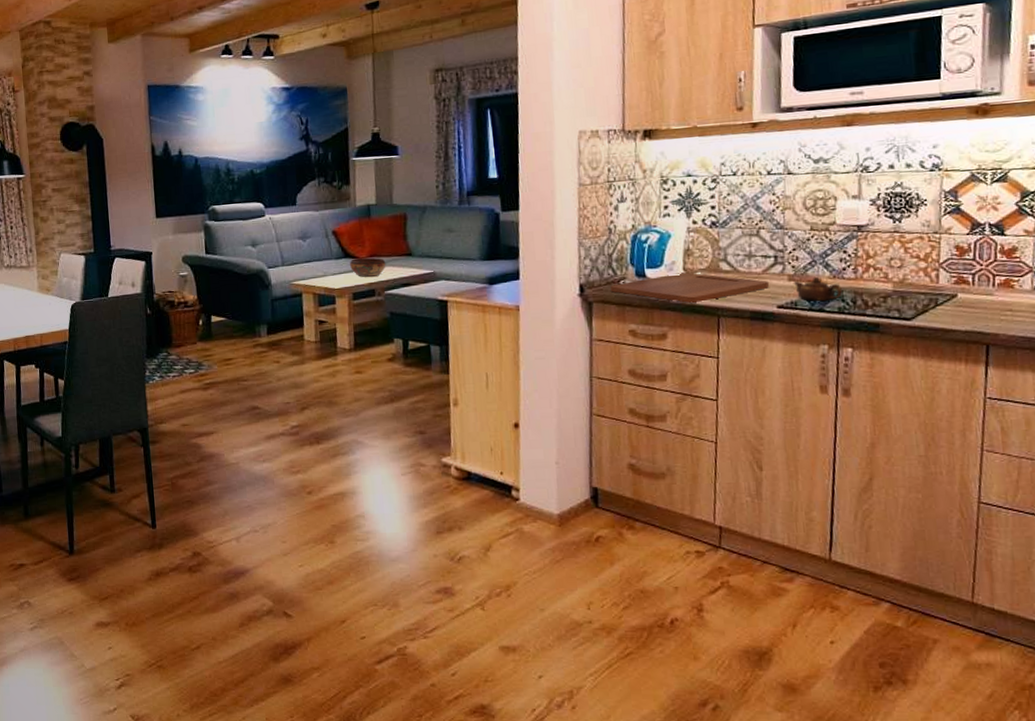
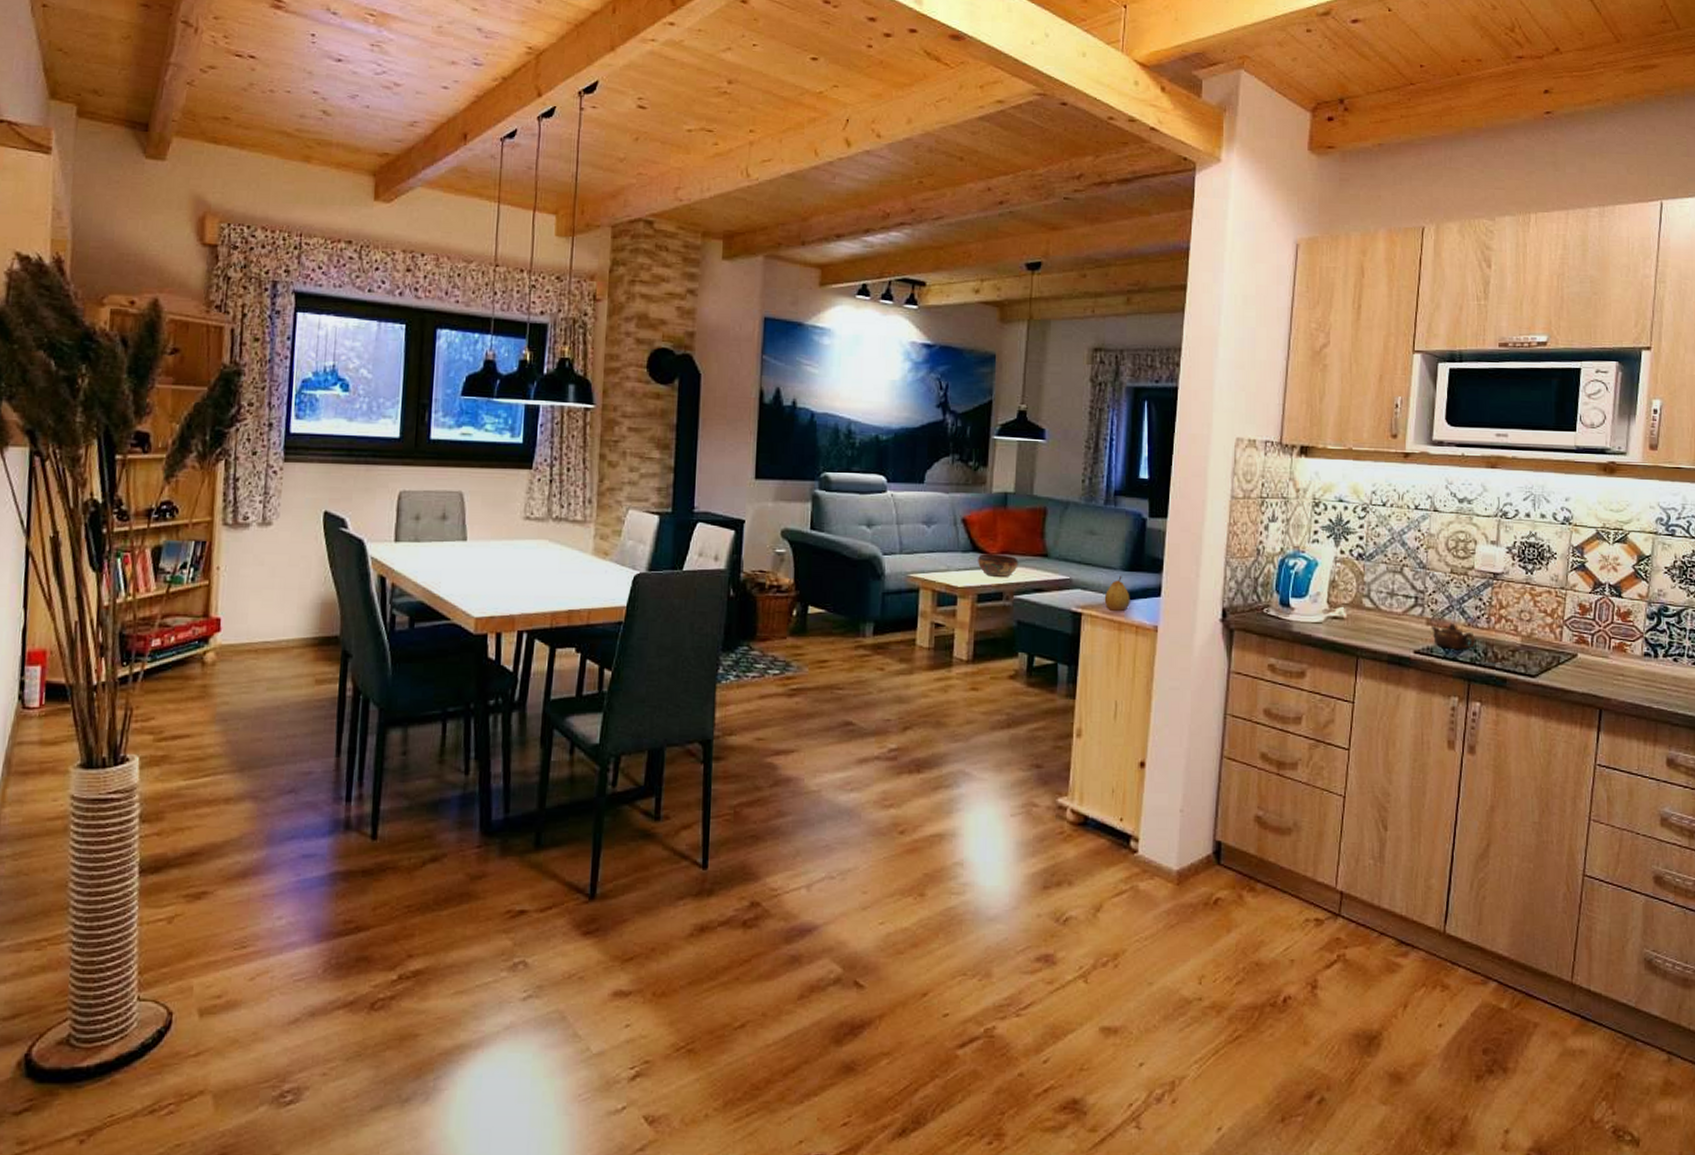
fruit: none [466,265,492,297] -> present [1104,575,1130,612]
cutting board: present [610,272,770,304] -> none [1253,605,1409,641]

